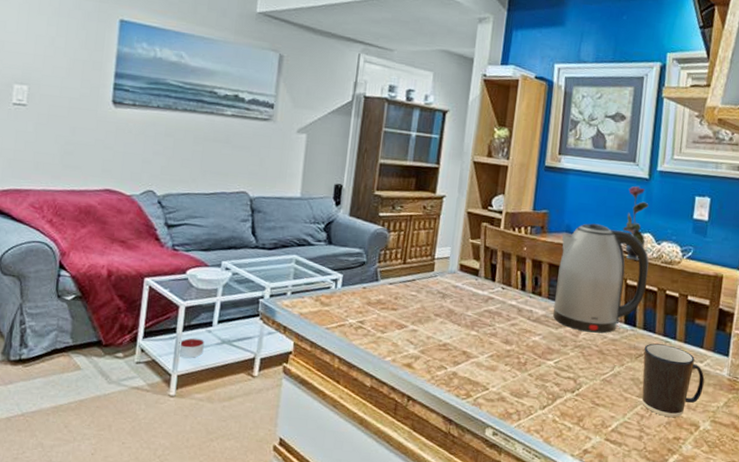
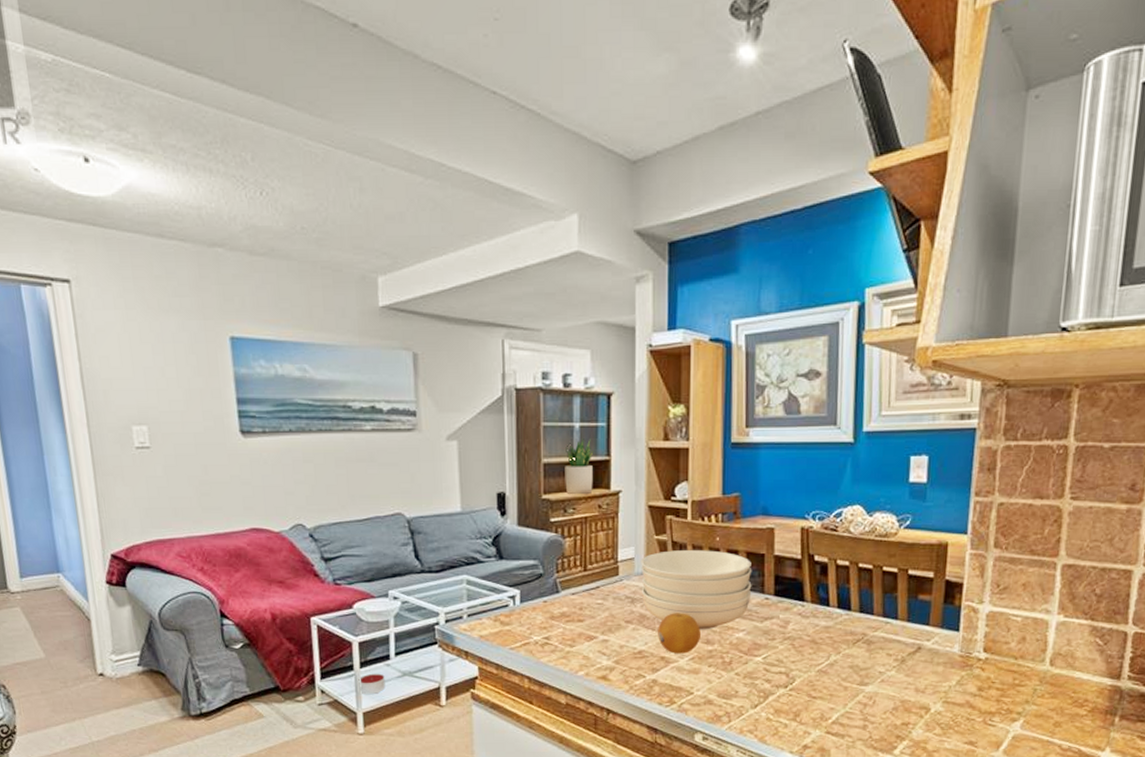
planter: none [396,146,426,196] -> present [565,439,594,495]
bowl: none [452,254,553,331] -> present [641,550,752,630]
fruit: none [462,311,502,351] -> present [658,613,700,654]
kettle: present [553,223,649,333] -> none [756,501,861,622]
vase: present [623,186,649,261] -> none [828,452,856,537]
mug: present [641,343,705,417] -> none [862,626,933,702]

